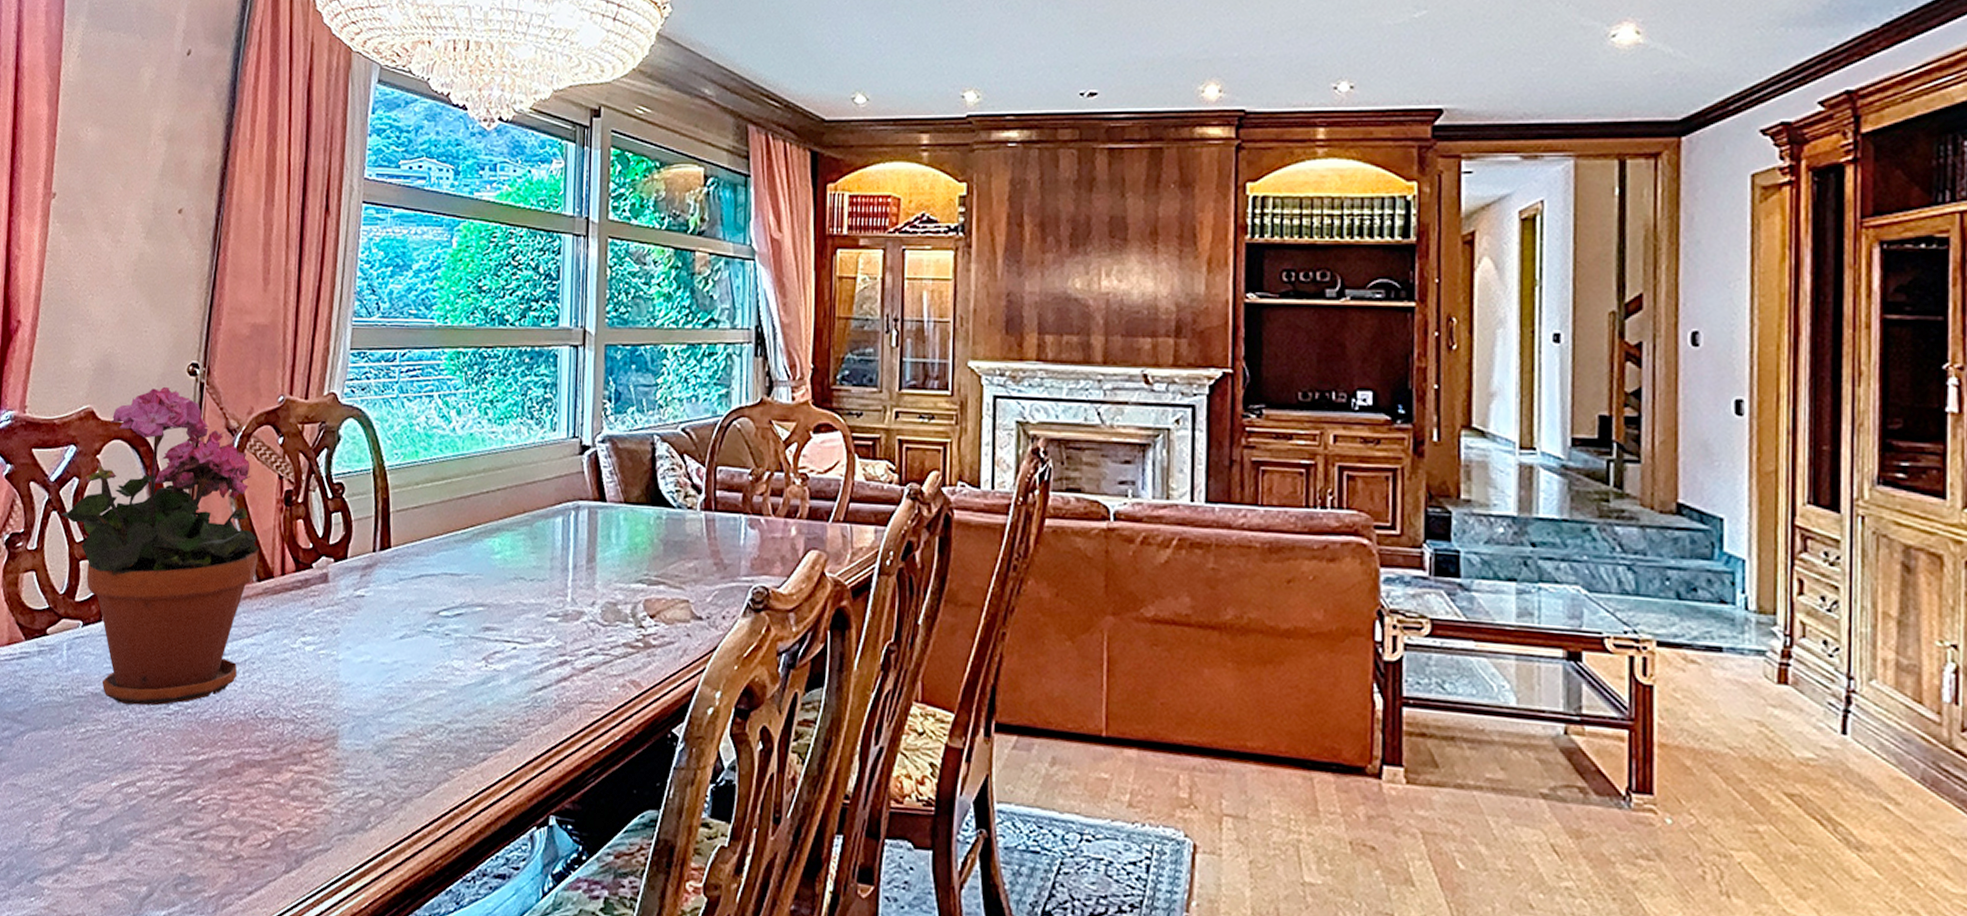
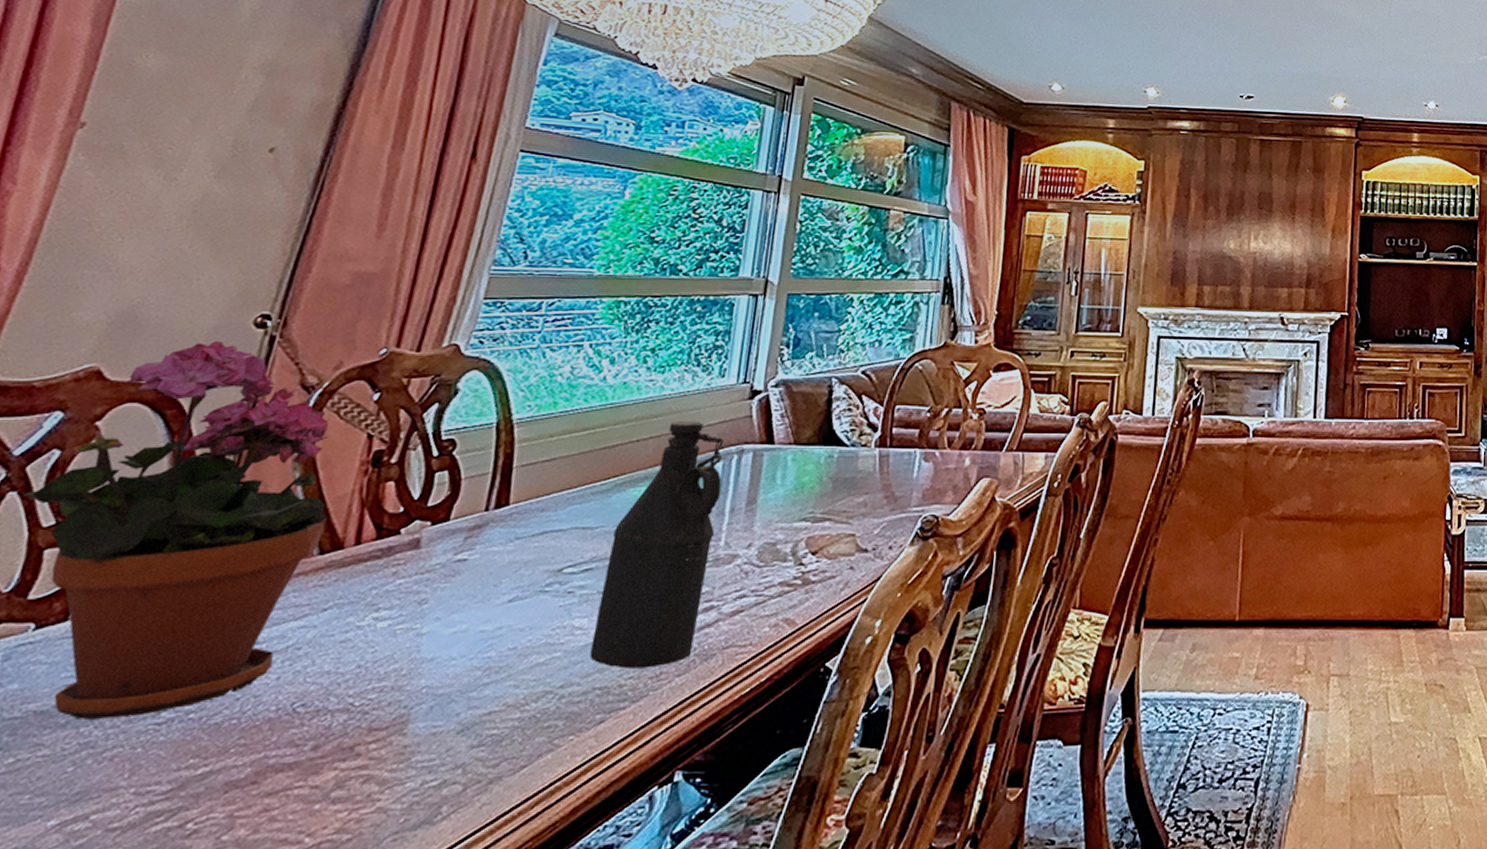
bottle: none [469,473,564,714] -> present [590,420,724,669]

